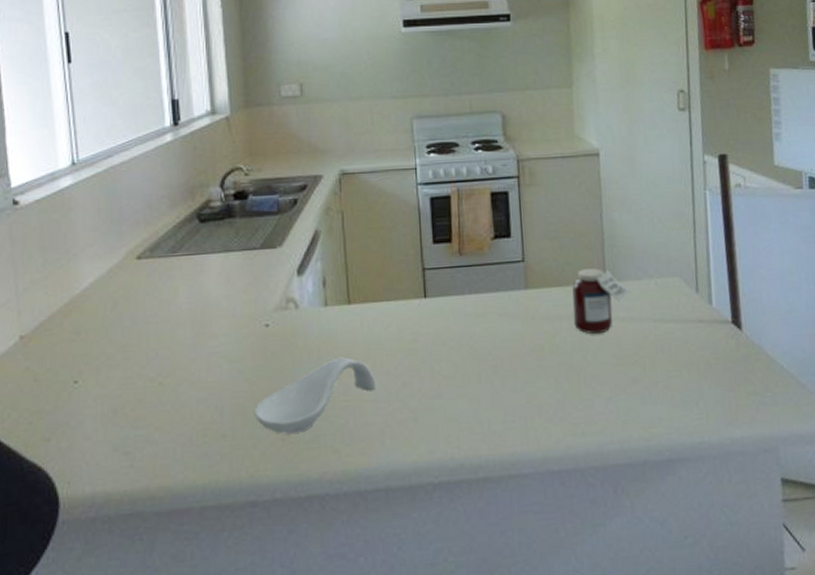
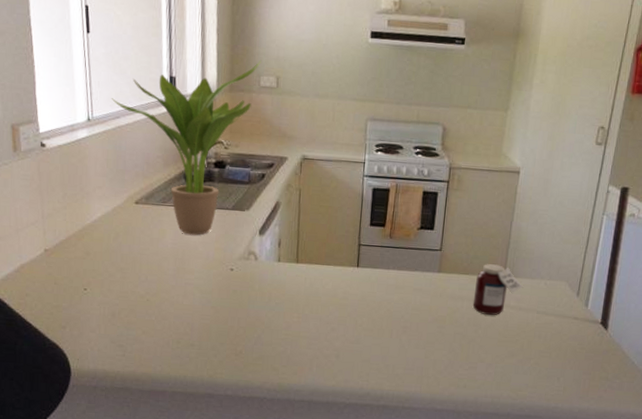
potted plant: none [100,67,280,289] -> present [111,59,261,235]
spoon rest: present [253,357,377,434] -> none [216,302,311,352]

